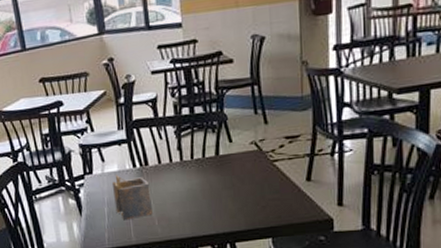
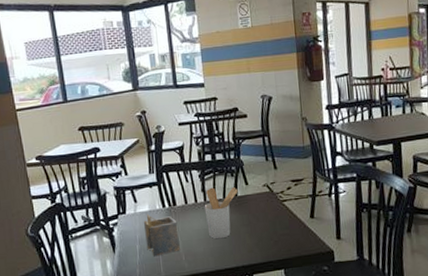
utensil holder: none [180,145,220,203] -> present [204,187,238,239]

